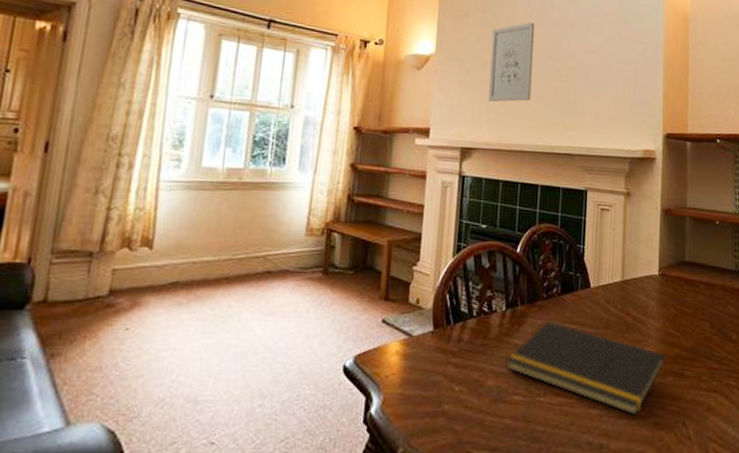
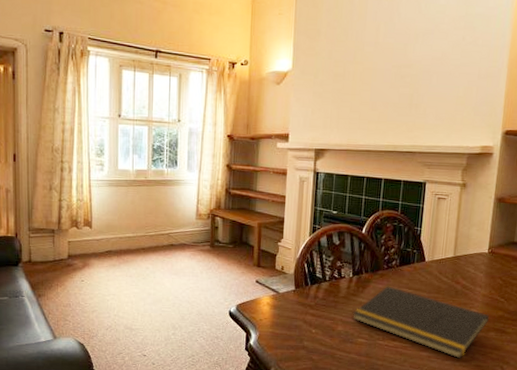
wall art: present [487,22,535,103] -> none [338,34,382,110]

